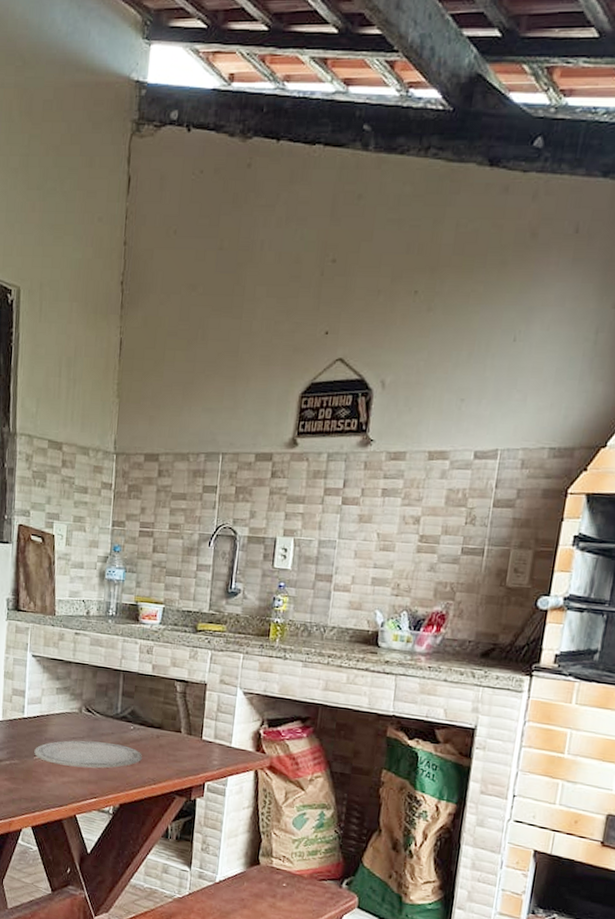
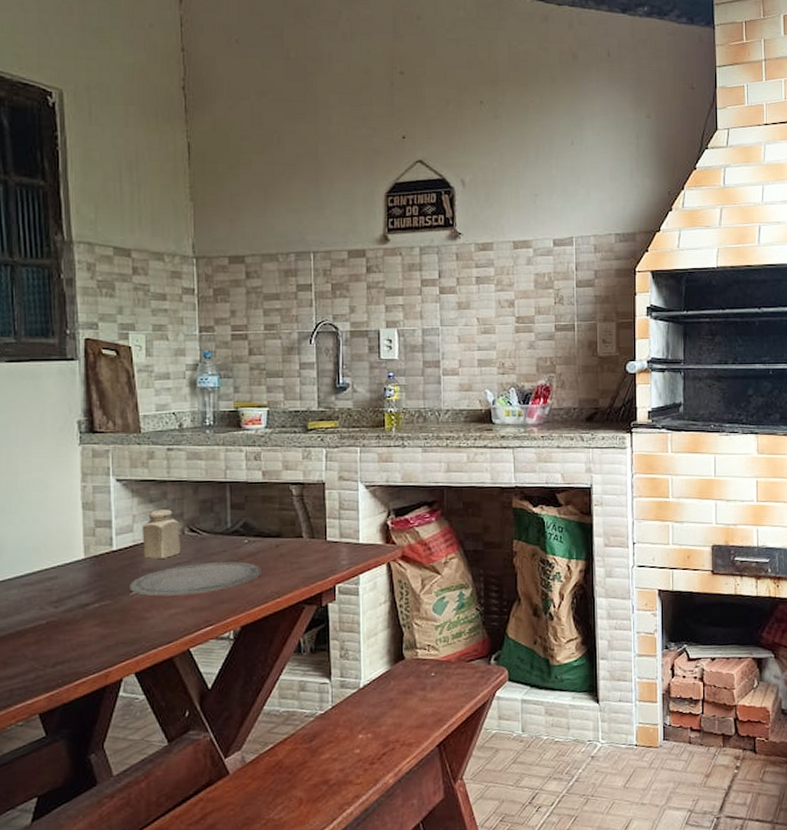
salt shaker: none [47,687,79,732] -> present [142,509,181,559]

